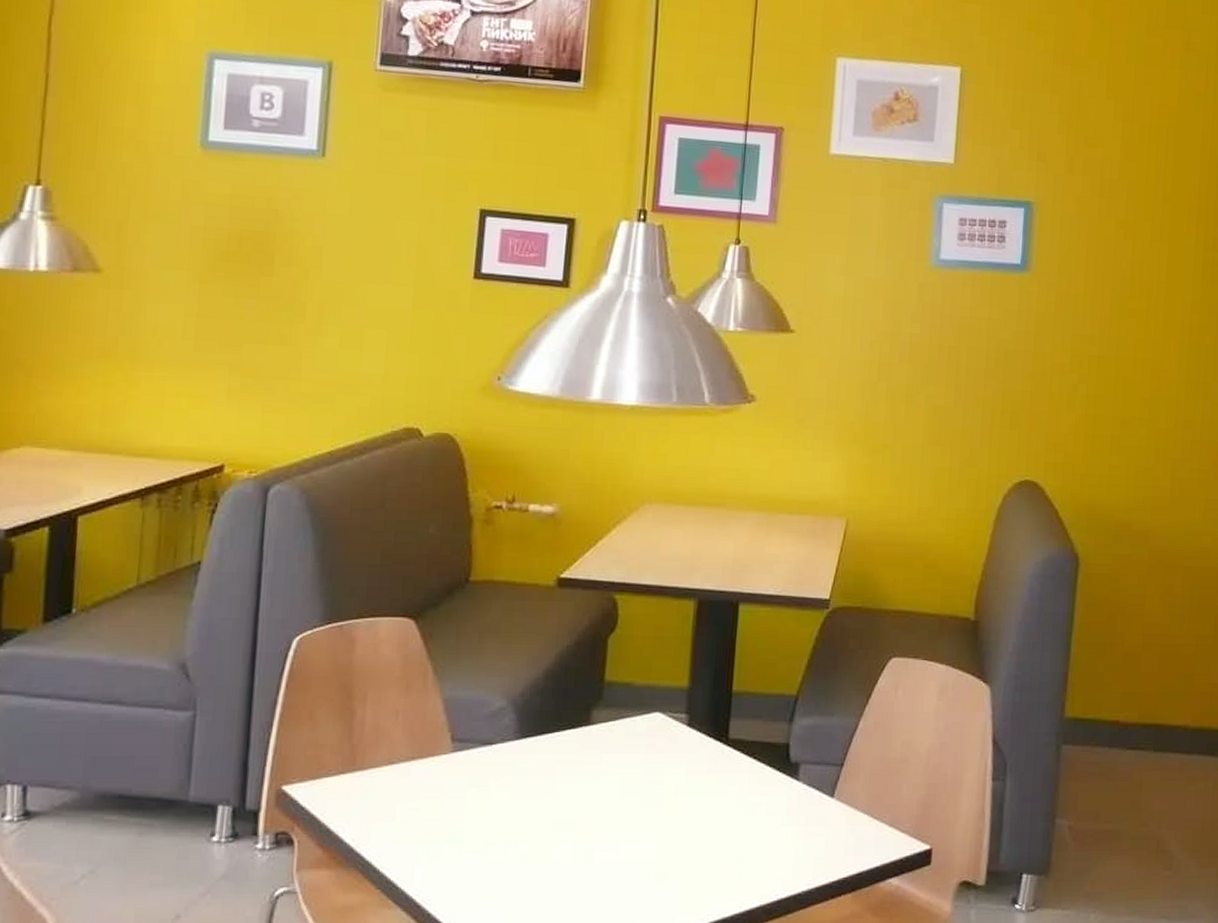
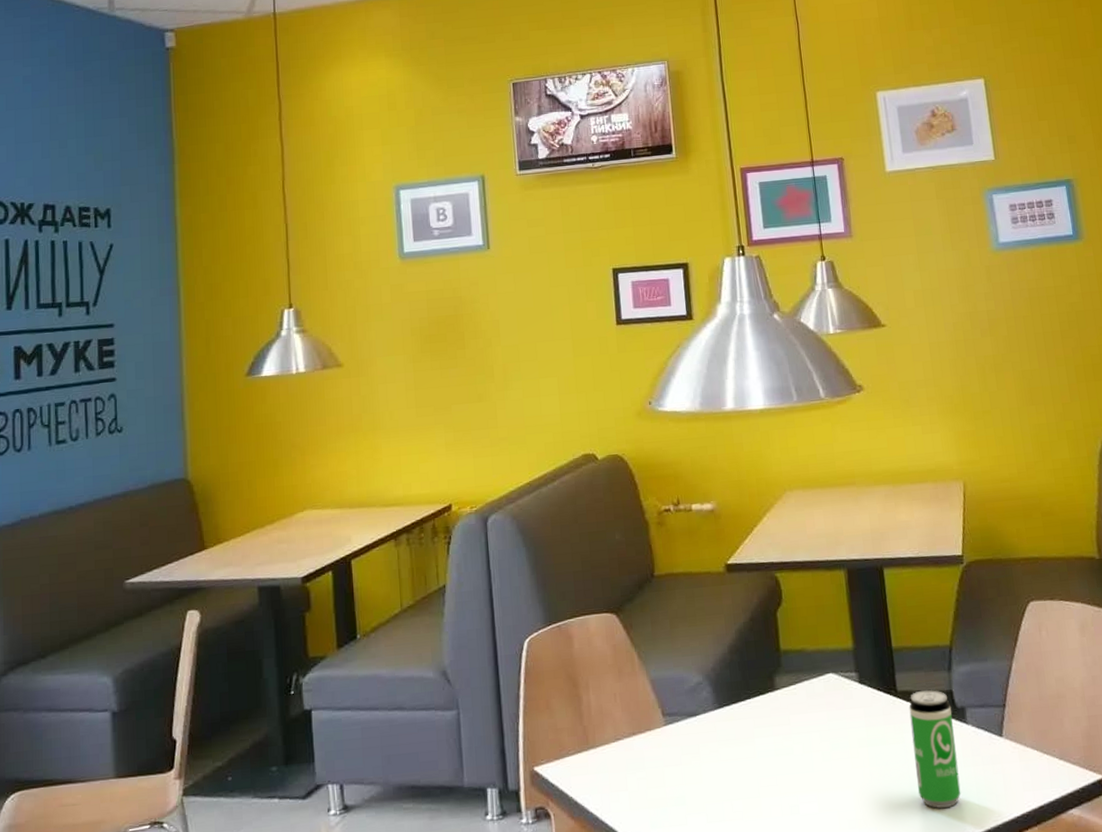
beverage can: none [731,740,785,868] -> present [909,689,961,809]

